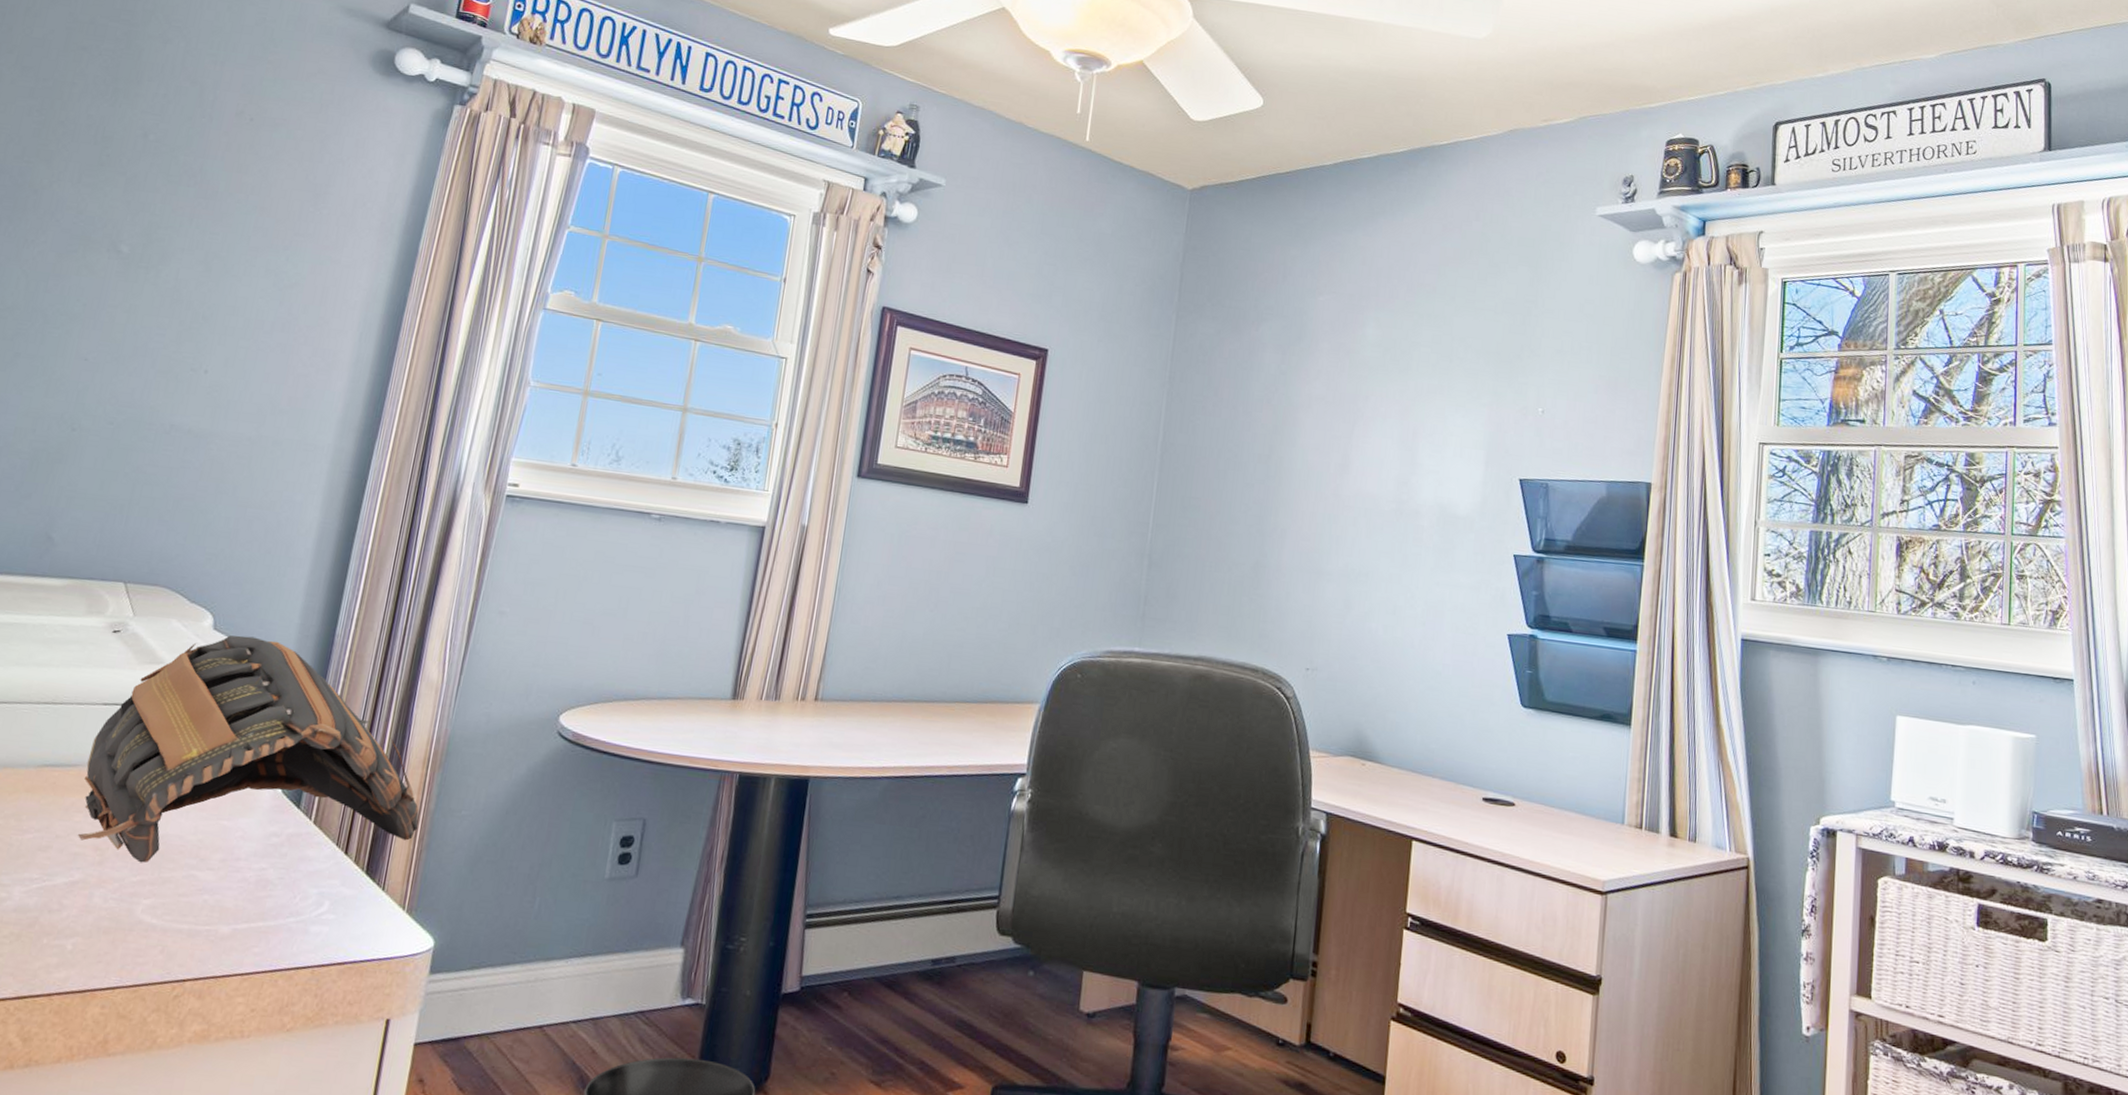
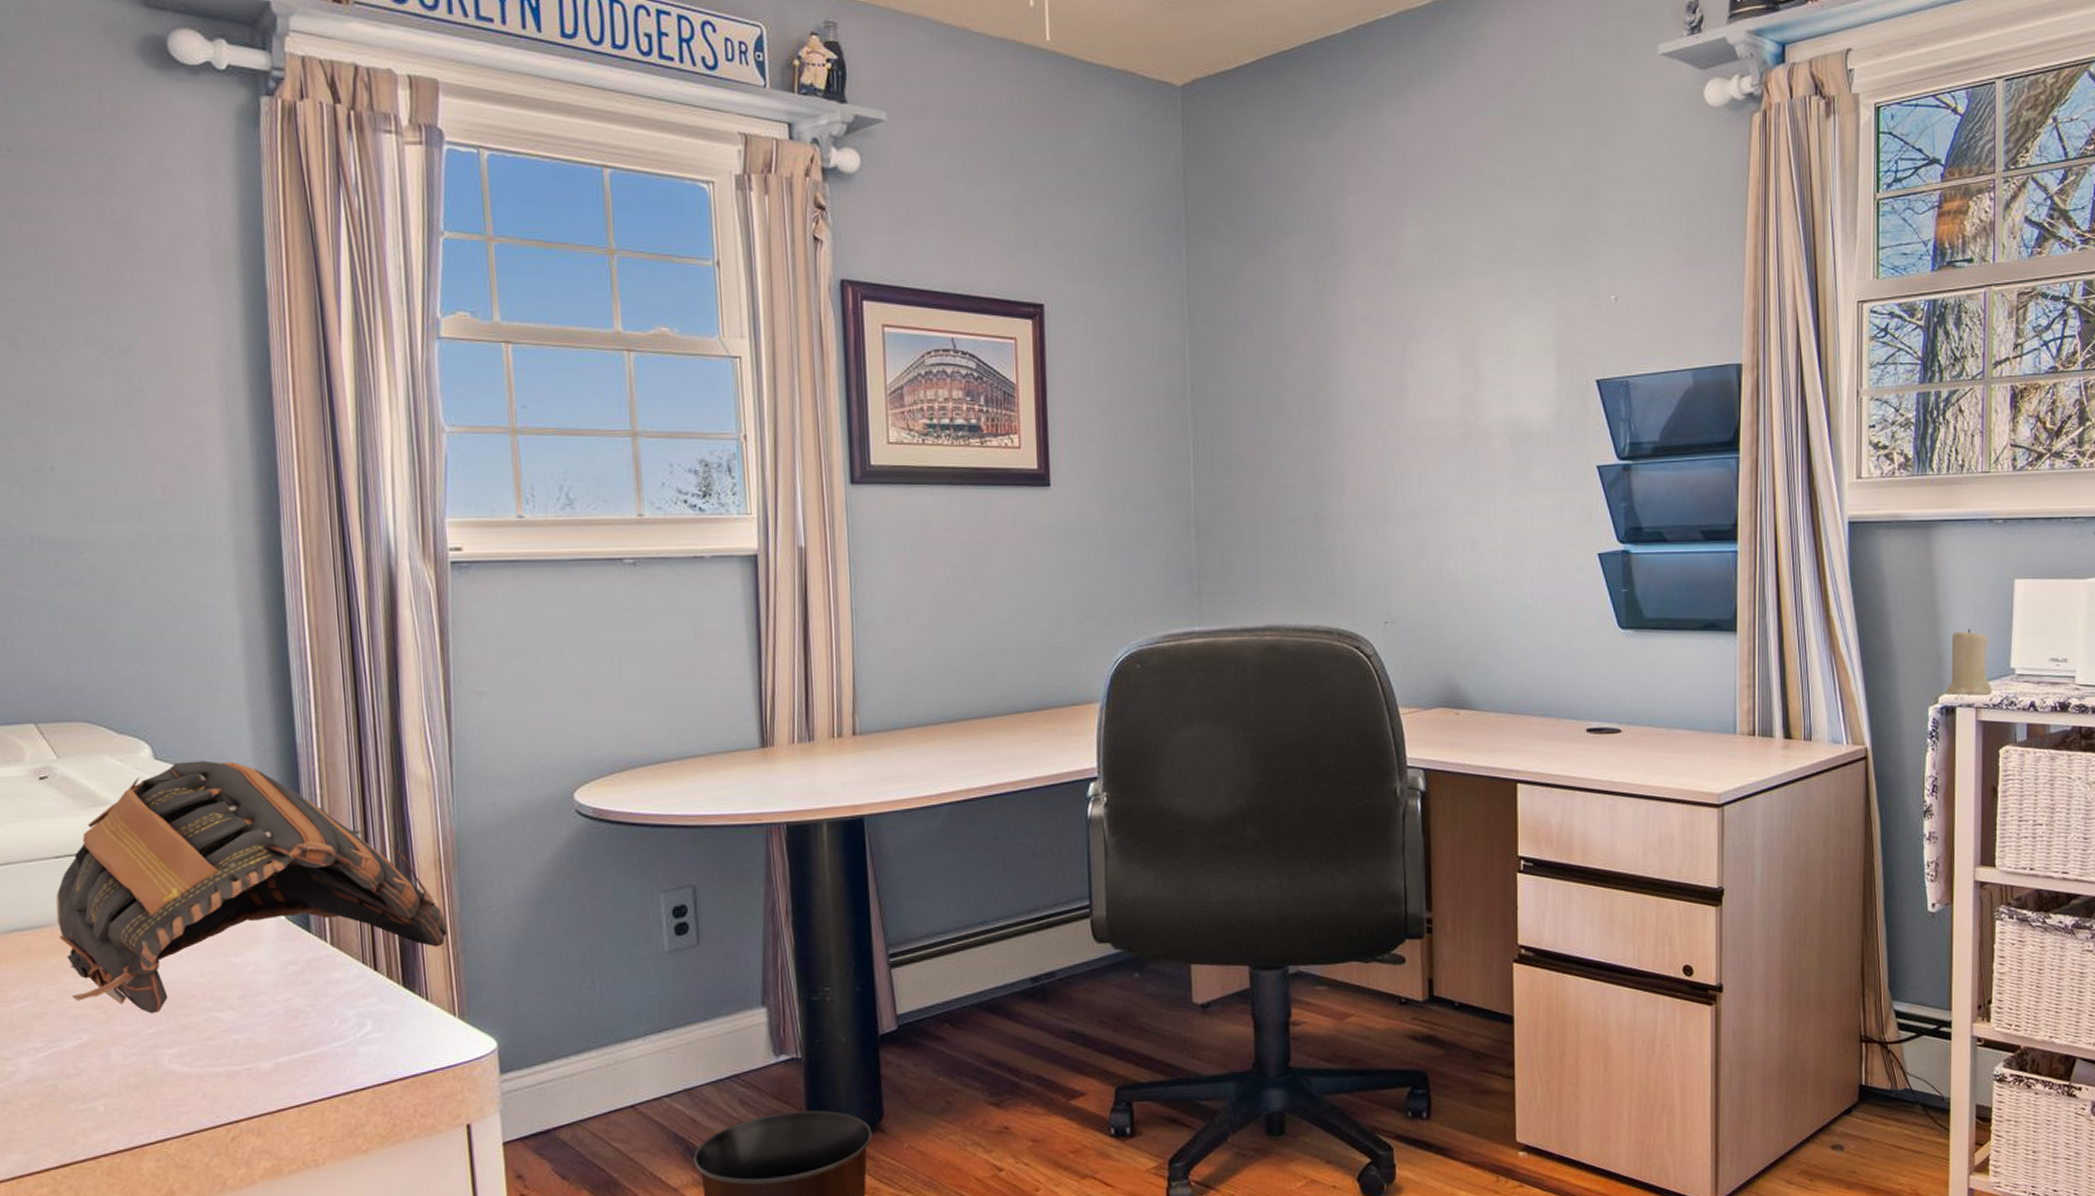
candle: none [1828,756,1872,825] -> present [1946,628,1992,696]

